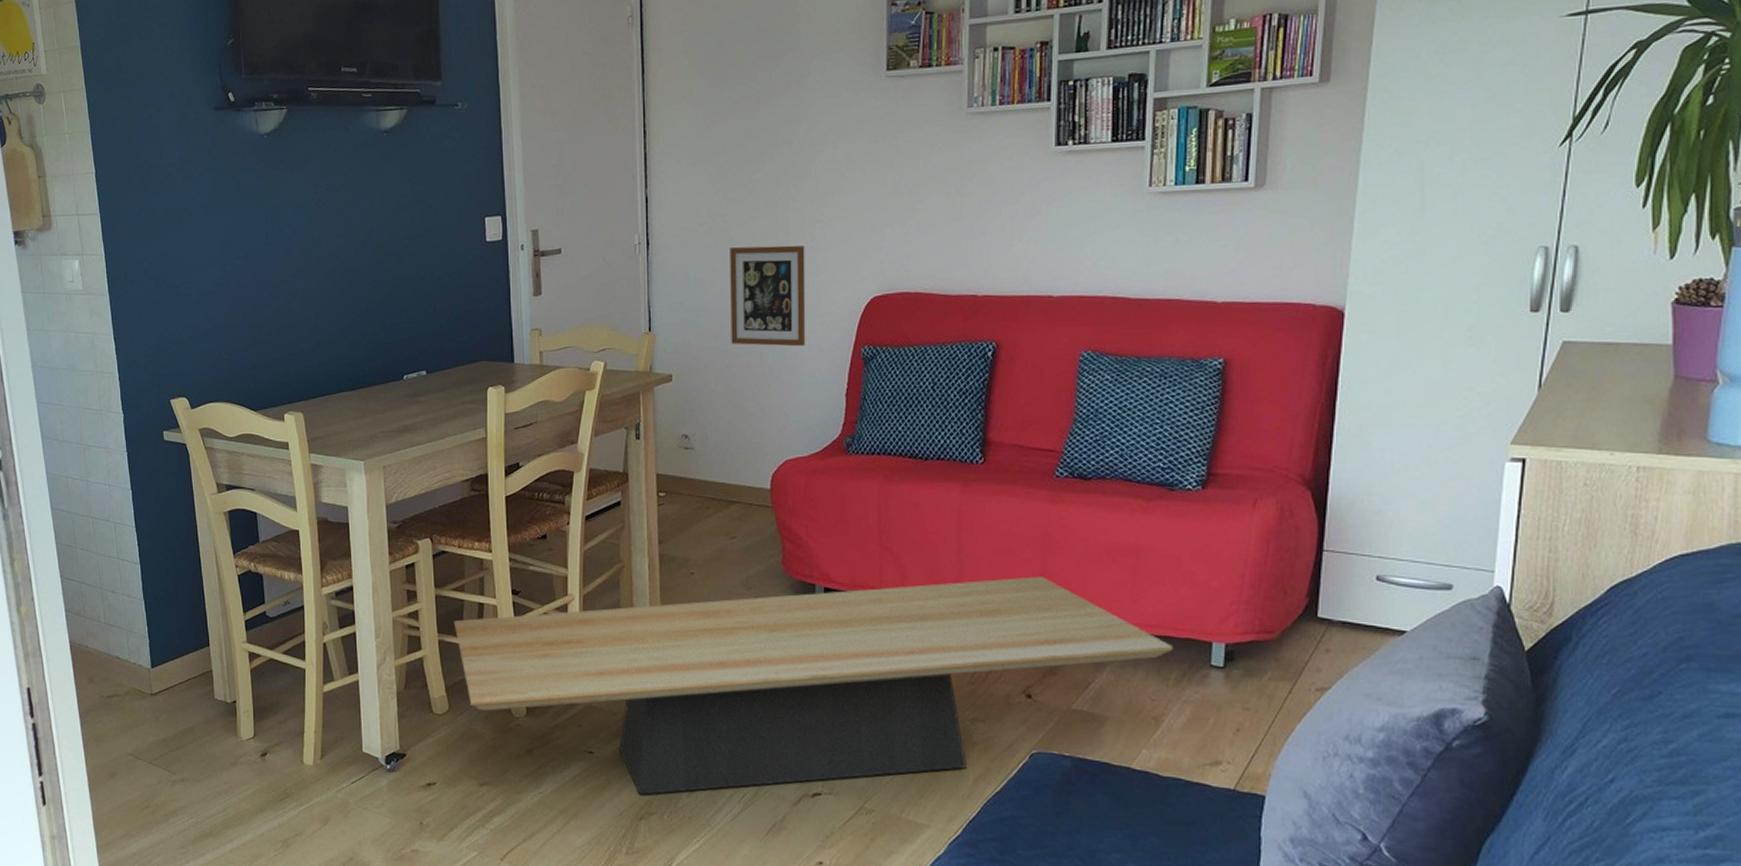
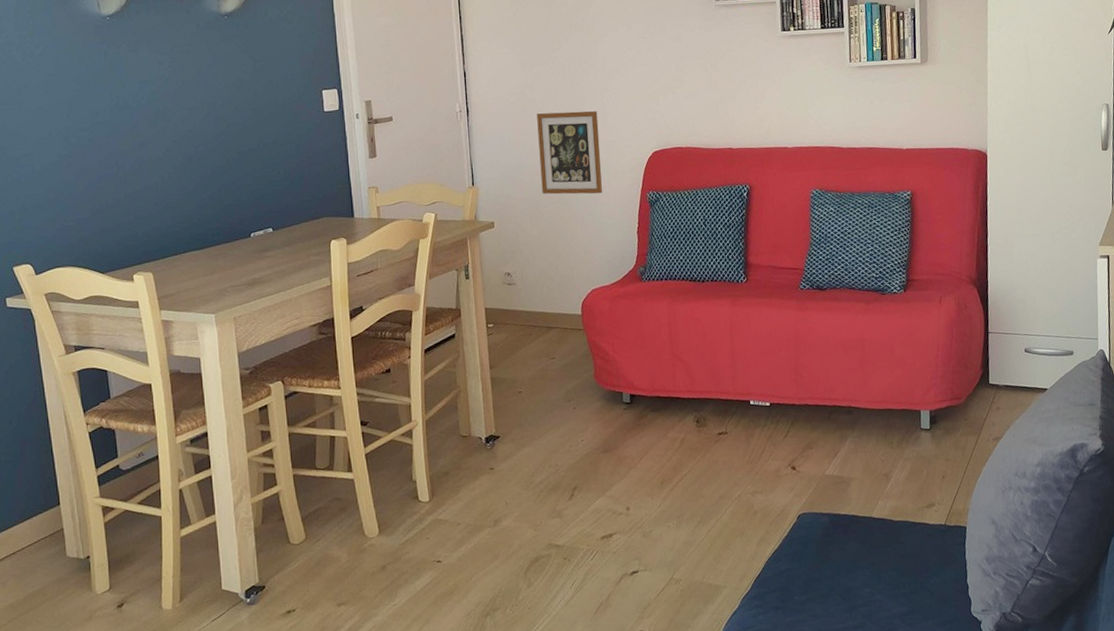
coffee table: present [453,576,1173,795] -> none [307,370,894,594]

